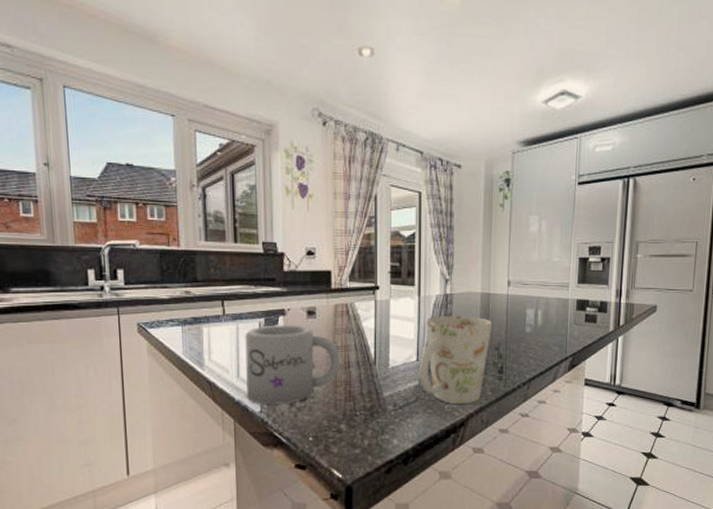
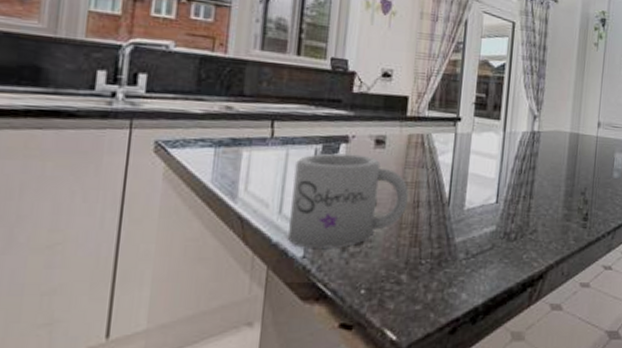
mug: present [419,316,492,404] -> none [497,154,579,254]

